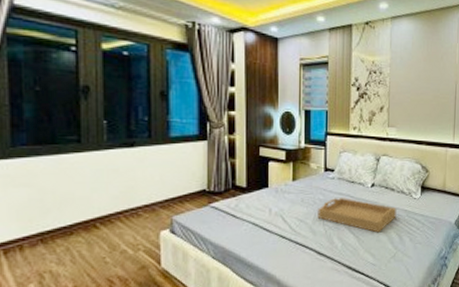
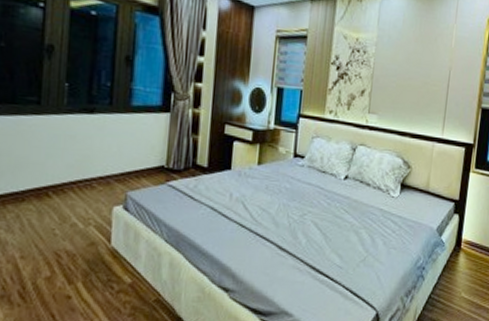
serving tray: present [317,198,397,233] -> none [282,188,371,232]

